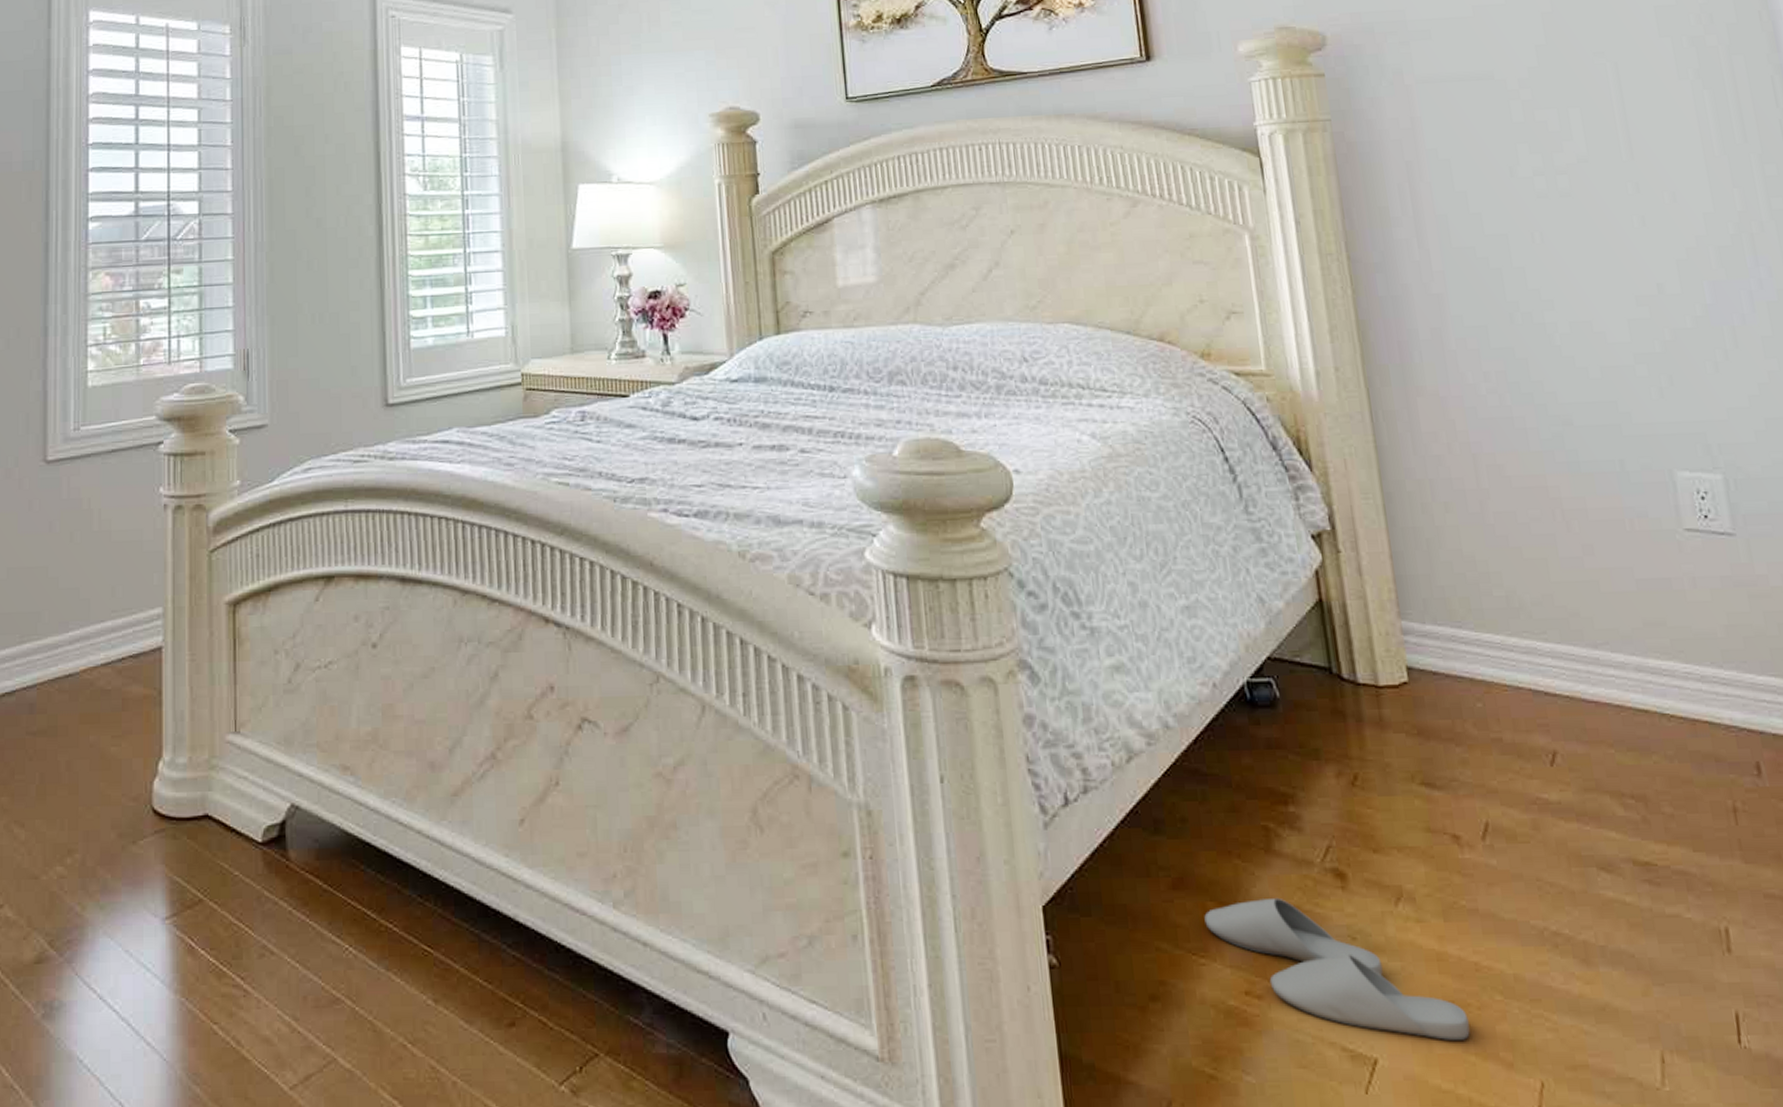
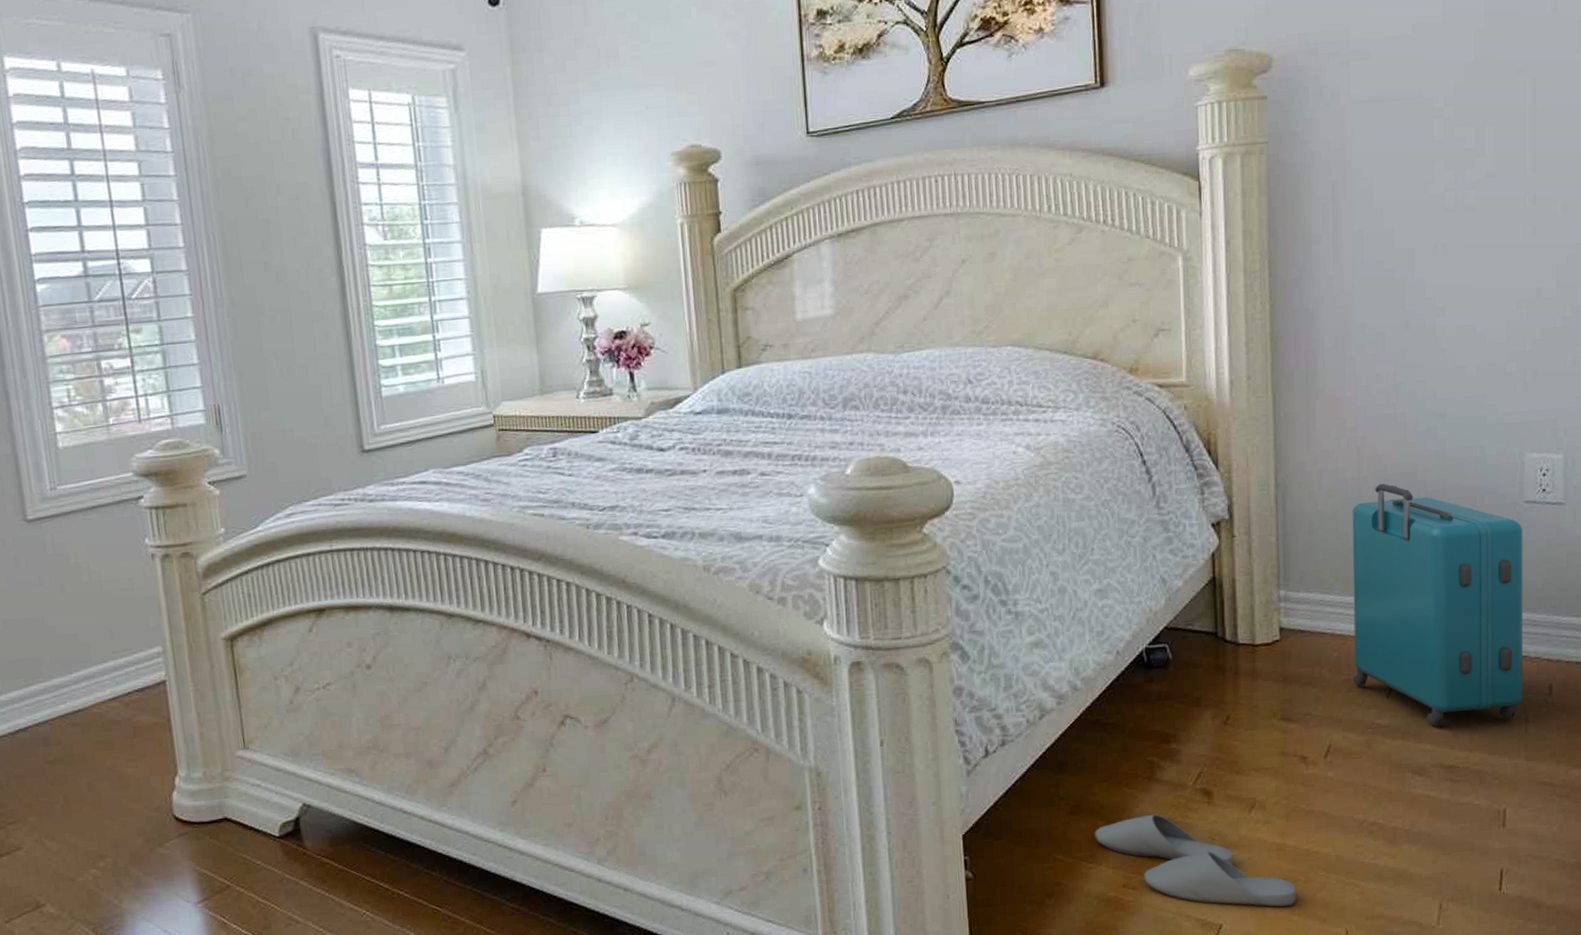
suitcase: none [1476,498,1725,808] -> present [1352,483,1523,727]

